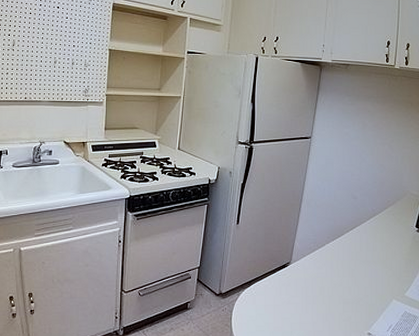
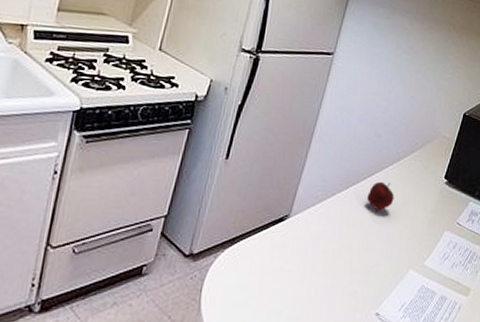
apple: none [351,233,374,256] -> present [367,181,395,211]

